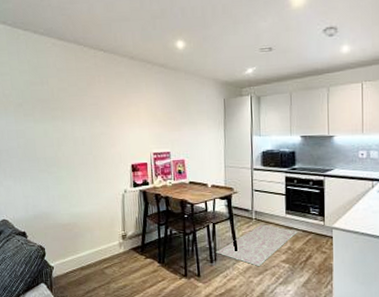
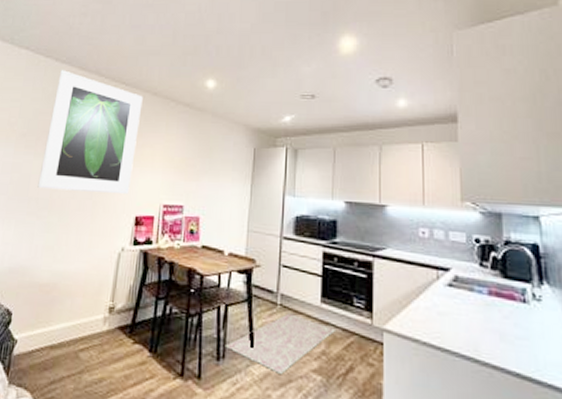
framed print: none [40,42,123,150] -> present [37,70,143,195]

